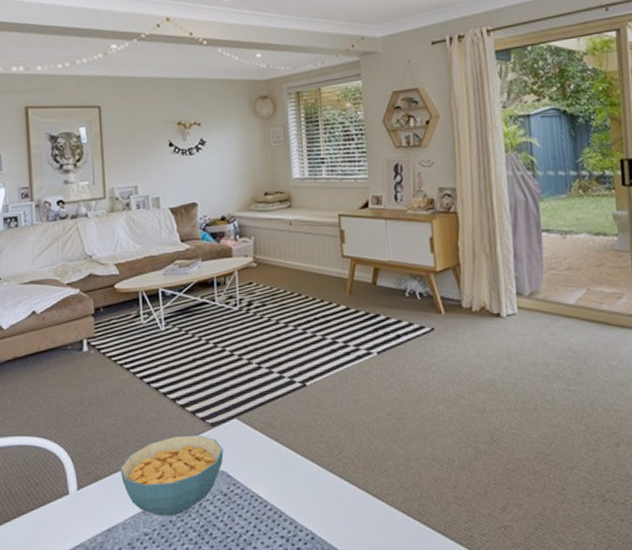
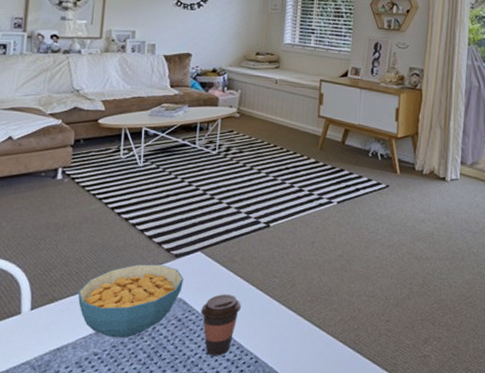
coffee cup: none [246,464,289,533] -> present [200,294,242,356]

